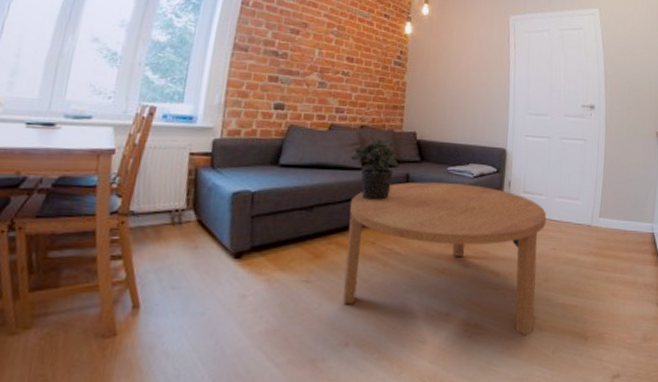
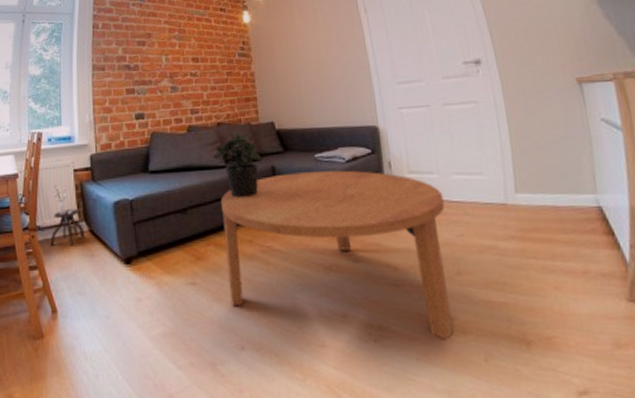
side table: none [143,165,191,235] -> present [50,183,85,246]

